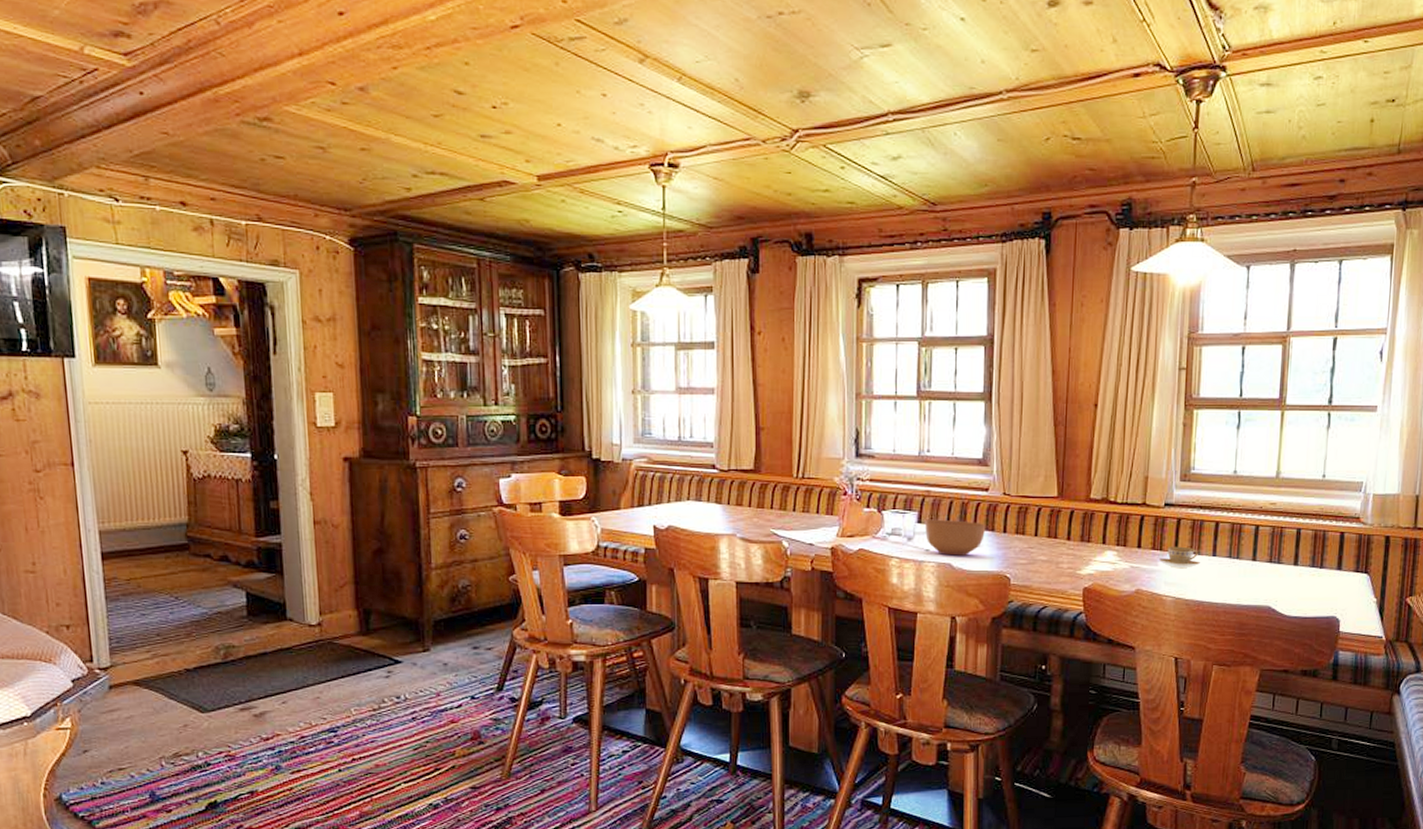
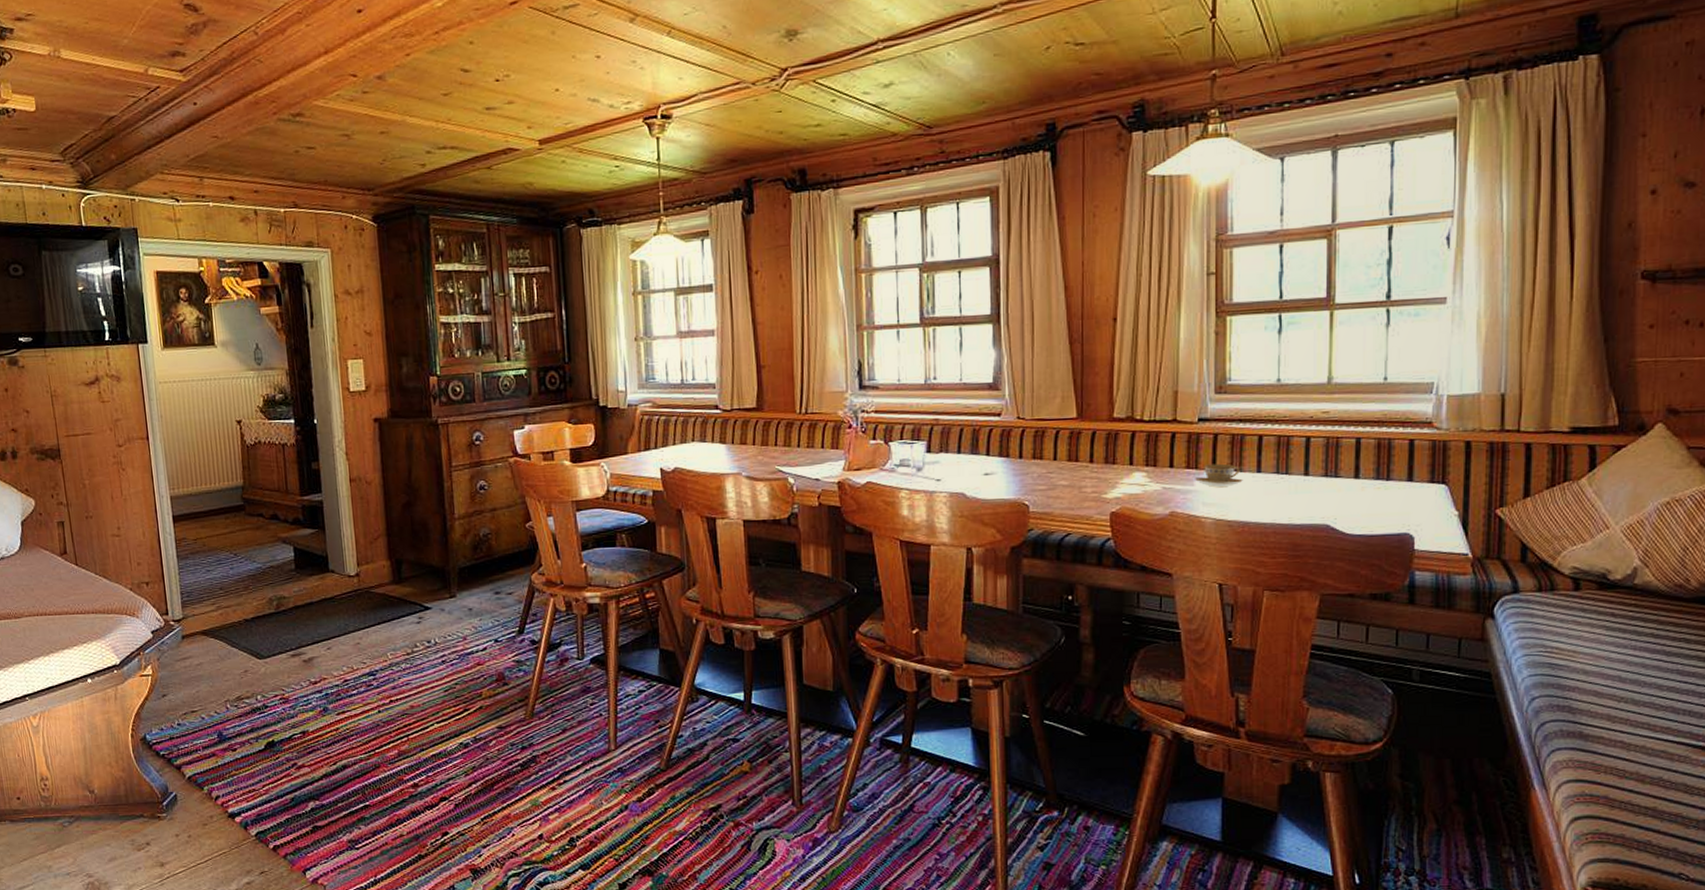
bowl: present [924,519,986,556] -> none [934,448,1000,485]

